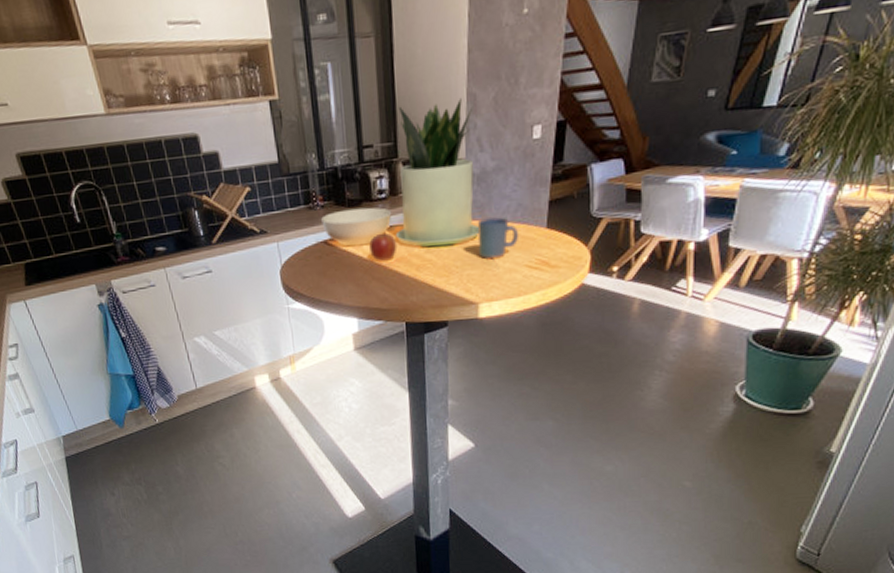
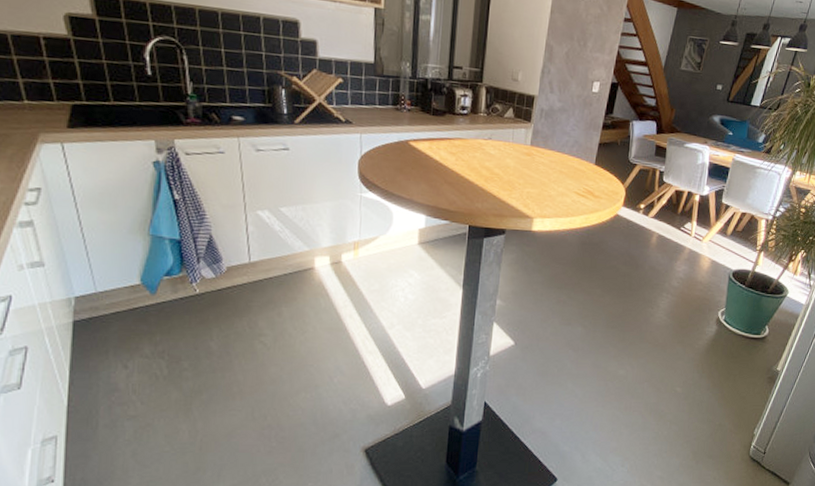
bowl: present [320,207,392,247] -> none [405,116,471,152]
fruit: present [369,231,398,261] -> none [446,142,472,168]
planter: present [395,97,479,247] -> none [470,41,548,165]
mug: present [477,216,519,260] -> none [538,147,573,183]

